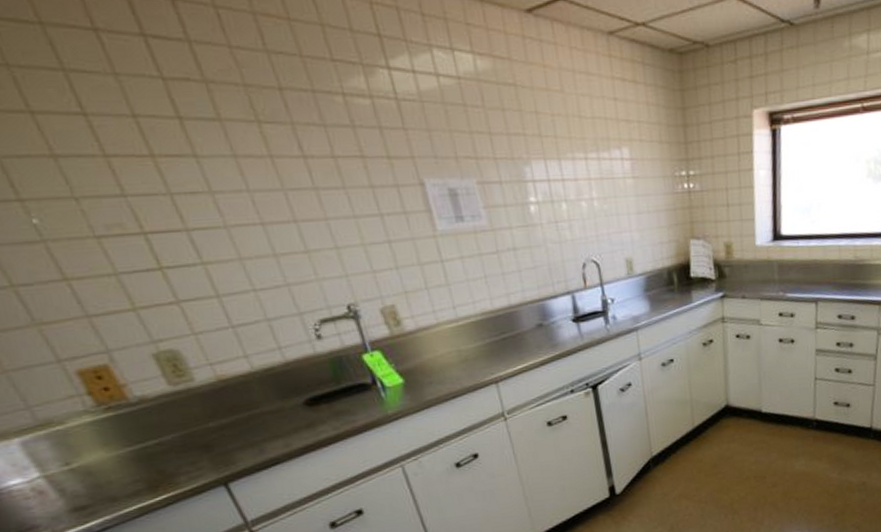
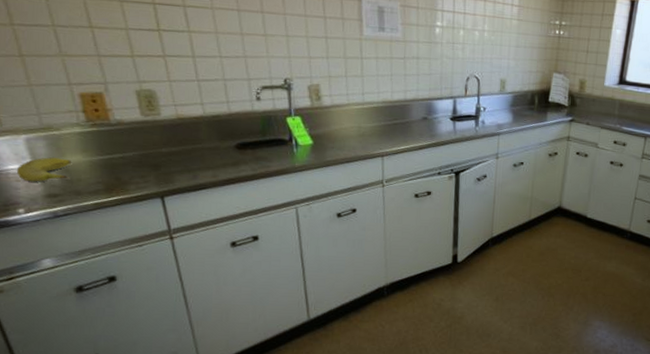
fruit: none [21,459,97,497] -> present [17,157,71,182]

